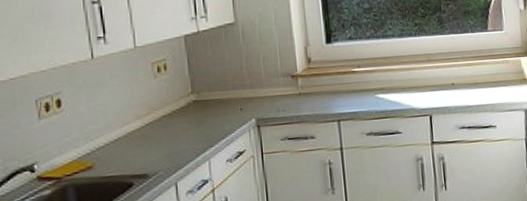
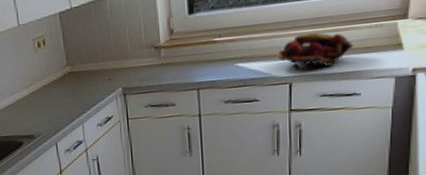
fruit basket: none [416,66,486,102] -> present [277,32,354,70]

